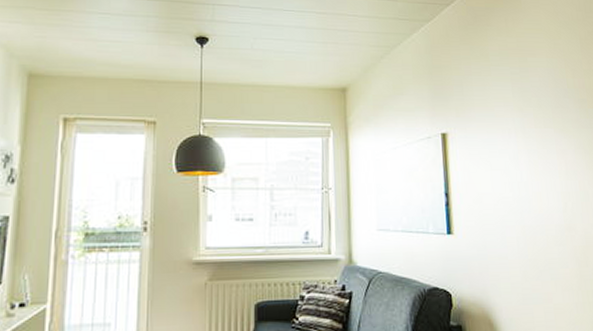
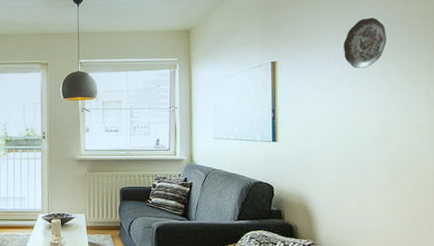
decorative plate: none [517,88,559,145] -> present [343,17,386,68]

